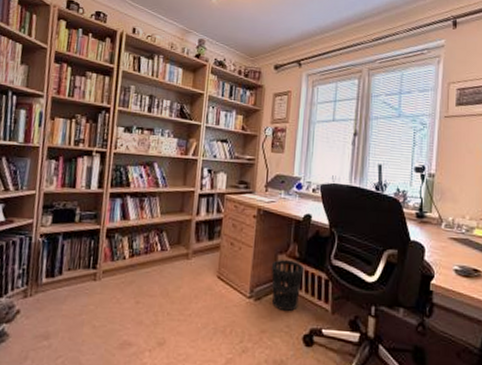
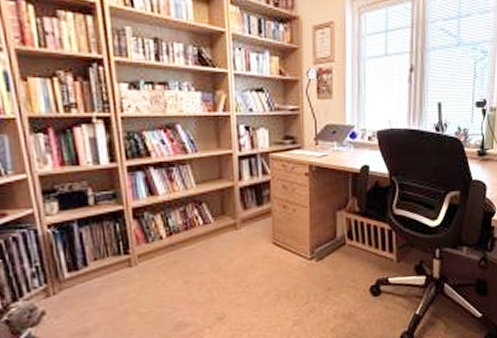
wastebasket: present [271,259,305,312] -> none [330,215,366,268]

